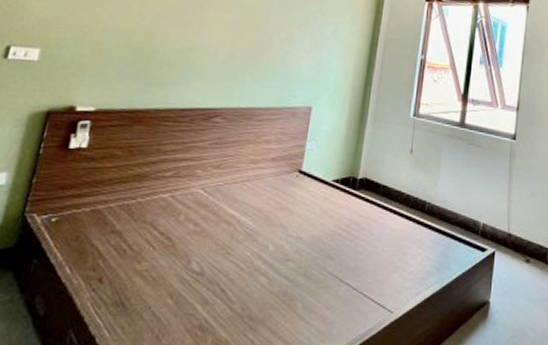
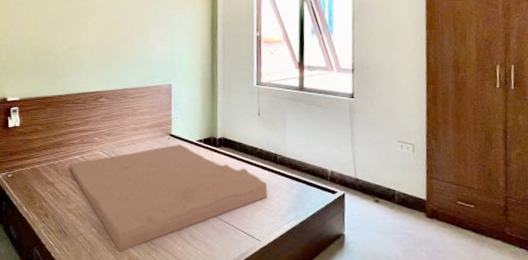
blanket: none [149,184,410,332] -> present [68,144,267,251]

